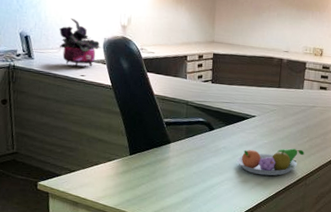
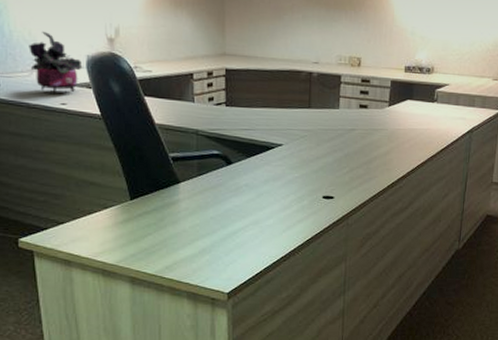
fruit bowl: present [236,148,304,176] -> none [262,182,344,217]

